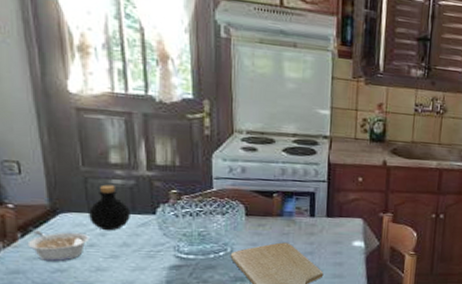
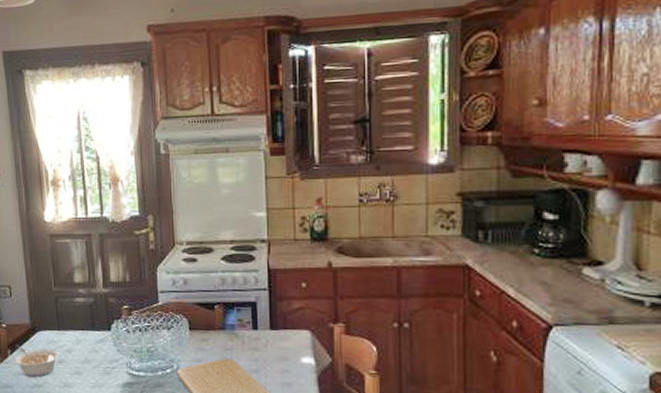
bottle: present [89,184,130,231] -> none [59,303,90,348]

